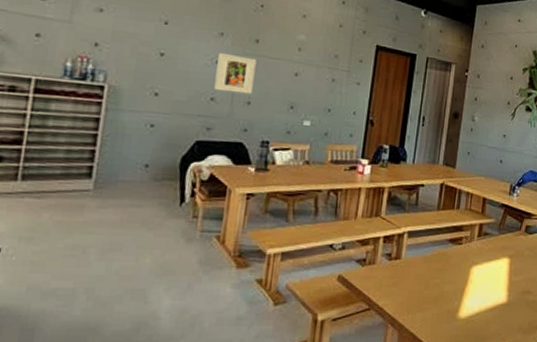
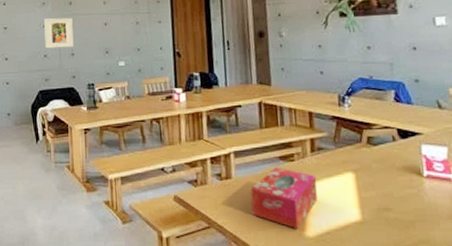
tissue box: none [414,250,478,311] -> present [250,167,318,230]

